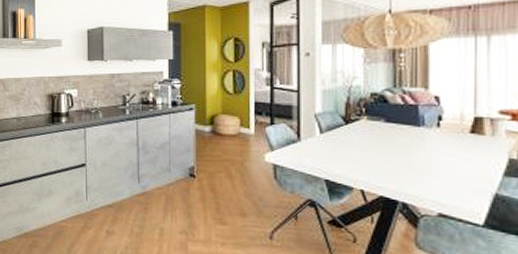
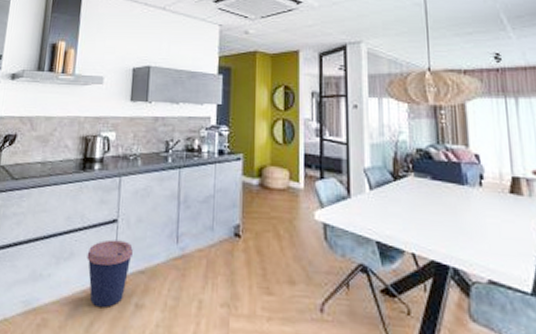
coffee cup: none [63,180,102,233] -> present [87,239,134,308]

